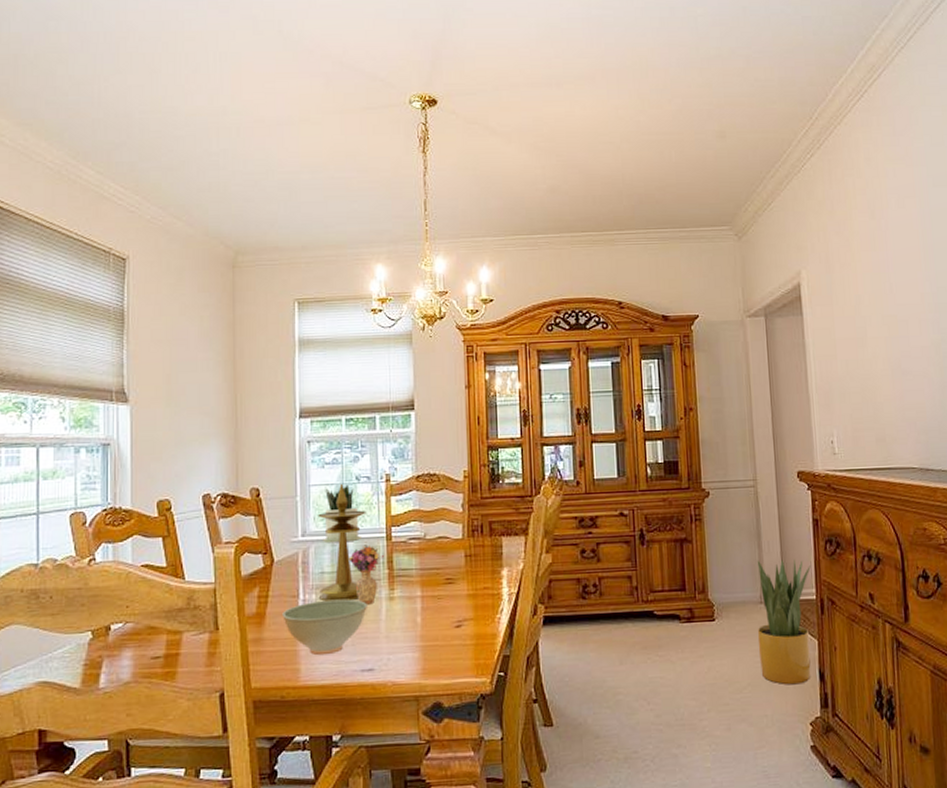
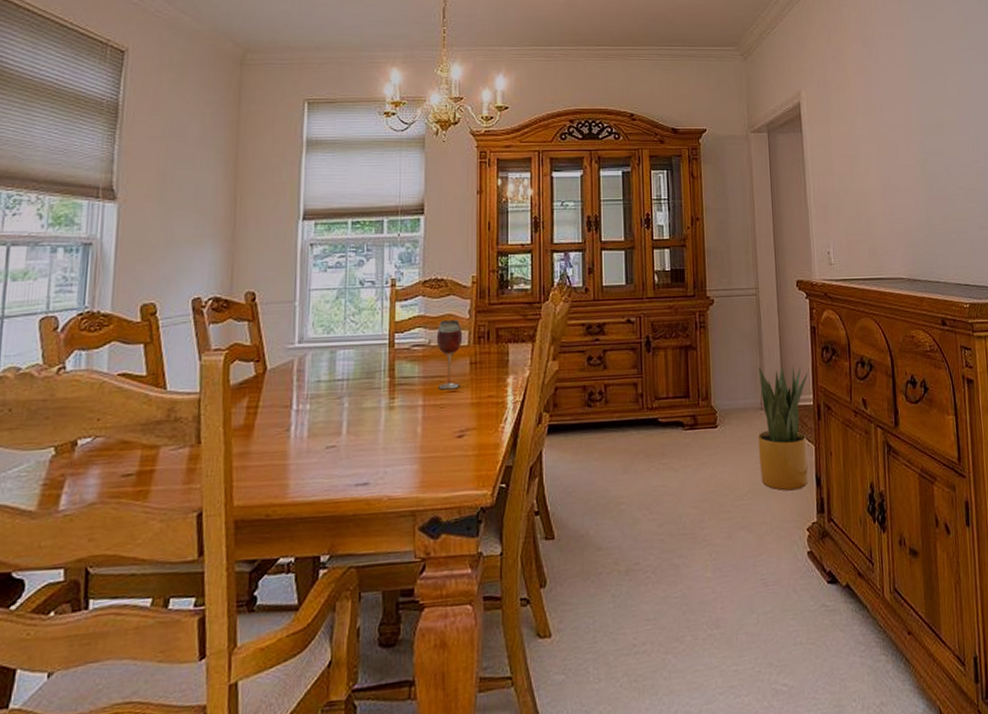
bowl: present [282,598,367,656] -> none [273,408,365,470]
candlestick: present [318,483,366,602] -> none [314,288,369,412]
planter: present [323,484,361,544] -> none [321,289,362,351]
flower arrangement: present [348,542,385,605] -> none [347,348,387,415]
wineglass: none [431,513,457,582] -> present [436,319,463,390]

